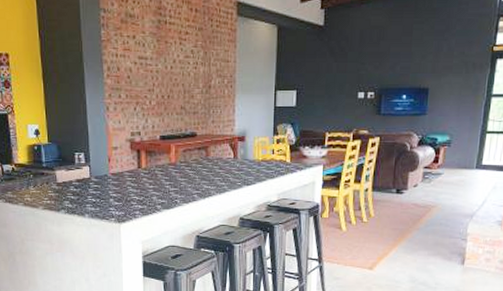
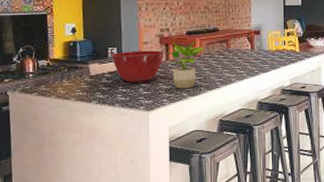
mixing bowl: none [78,157,136,192] -> present [111,50,164,82]
potted plant: none [138,146,180,201] -> present [167,40,204,89]

